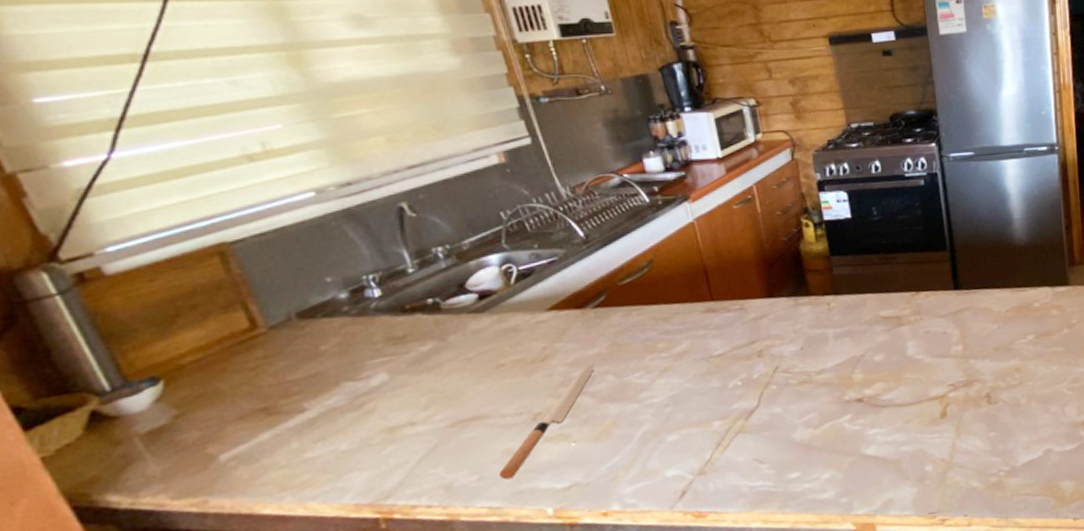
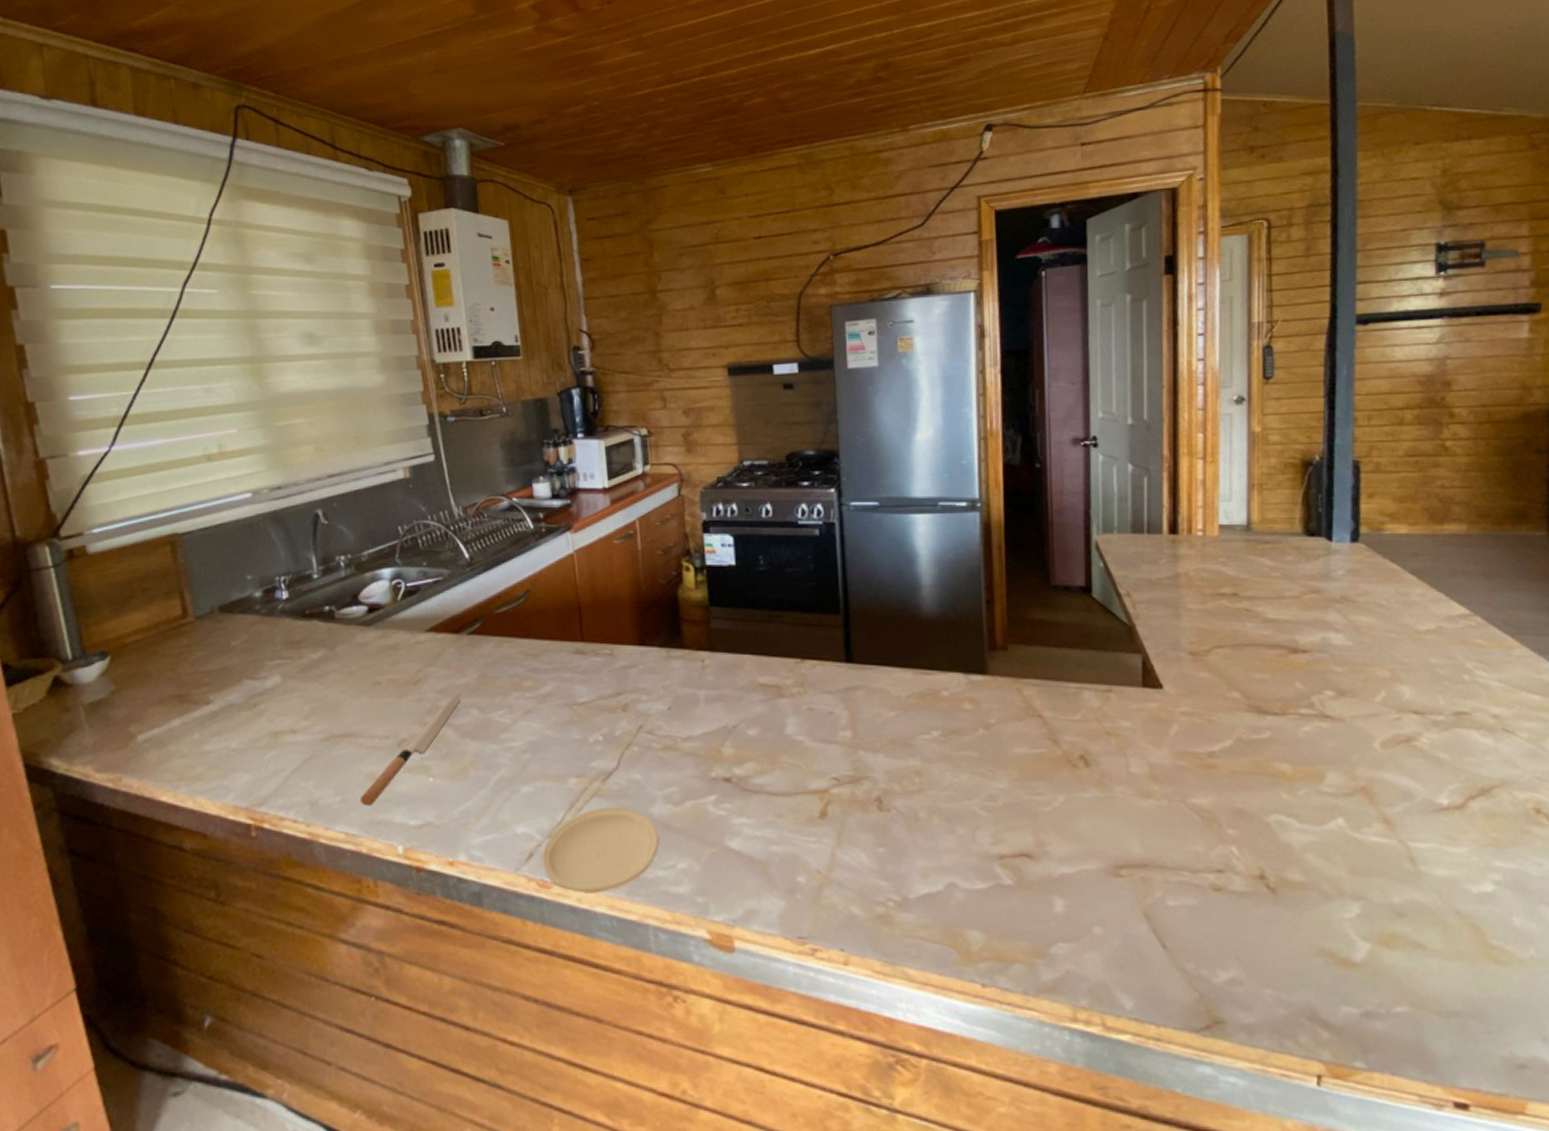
plate: none [694,437,804,516] -> present [542,807,659,893]

